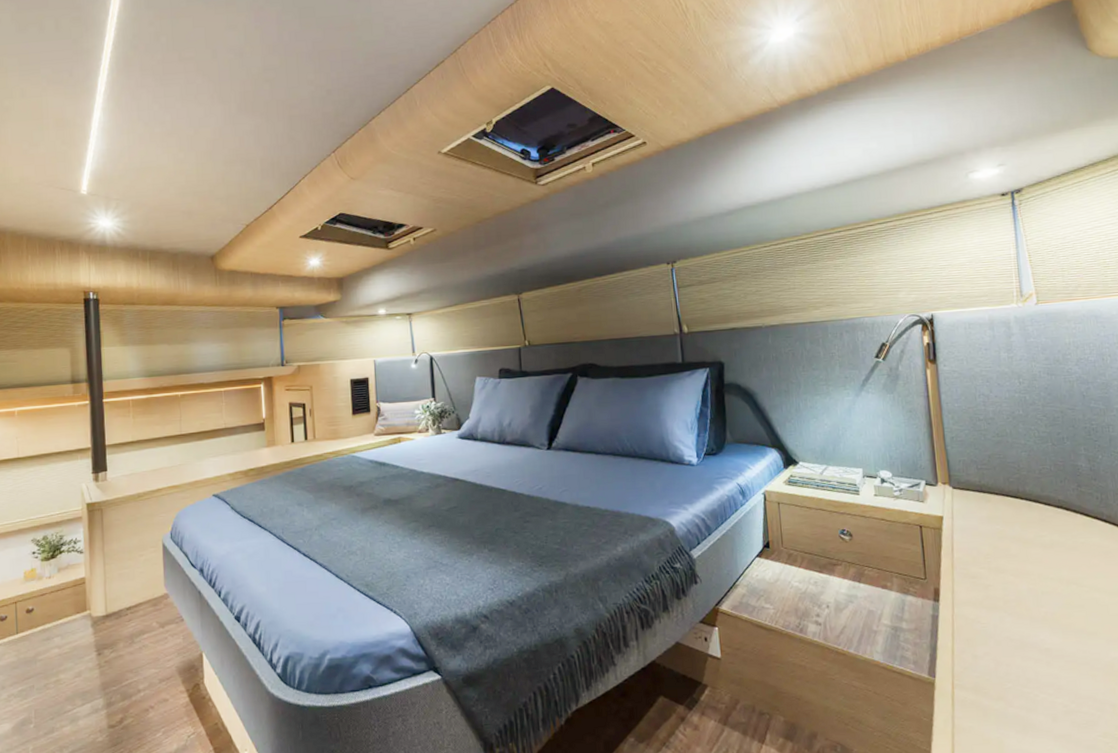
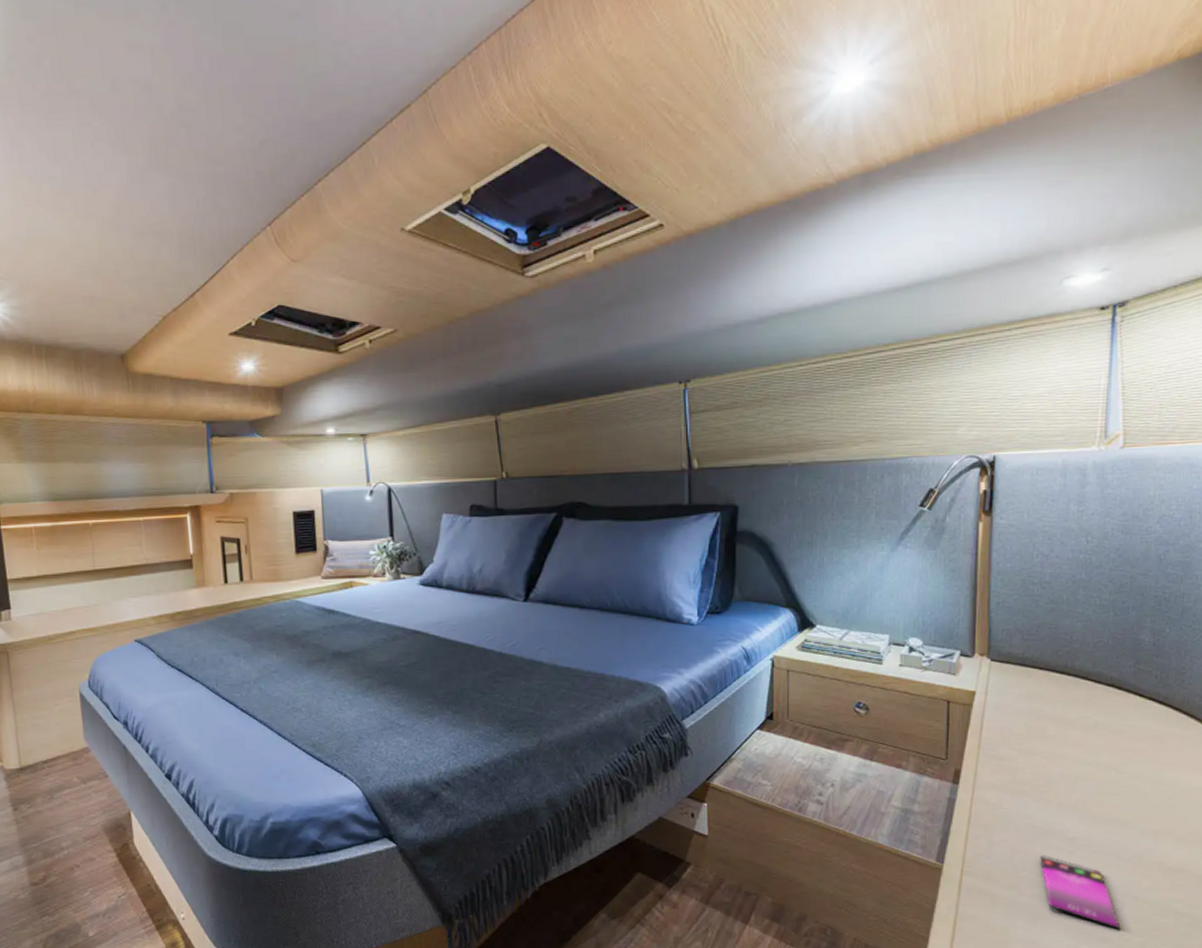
smartphone: none [1021,666,1105,736] -> present [1040,855,1121,929]

